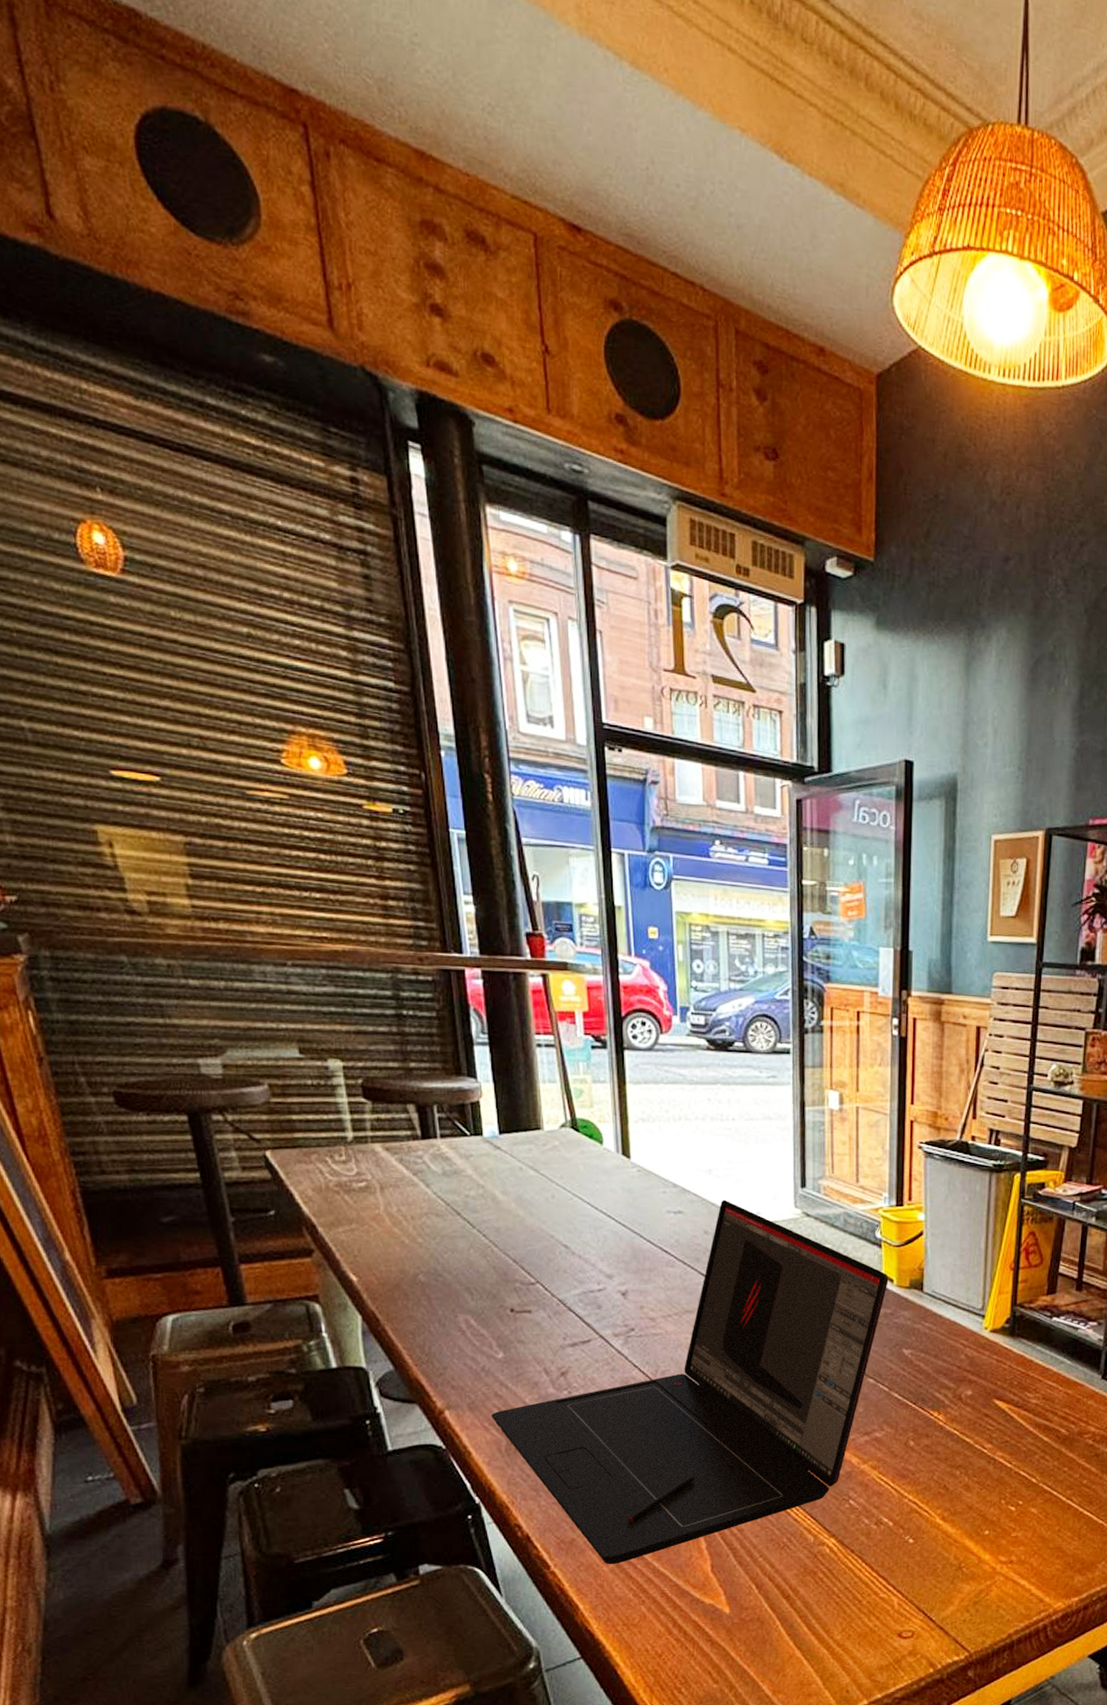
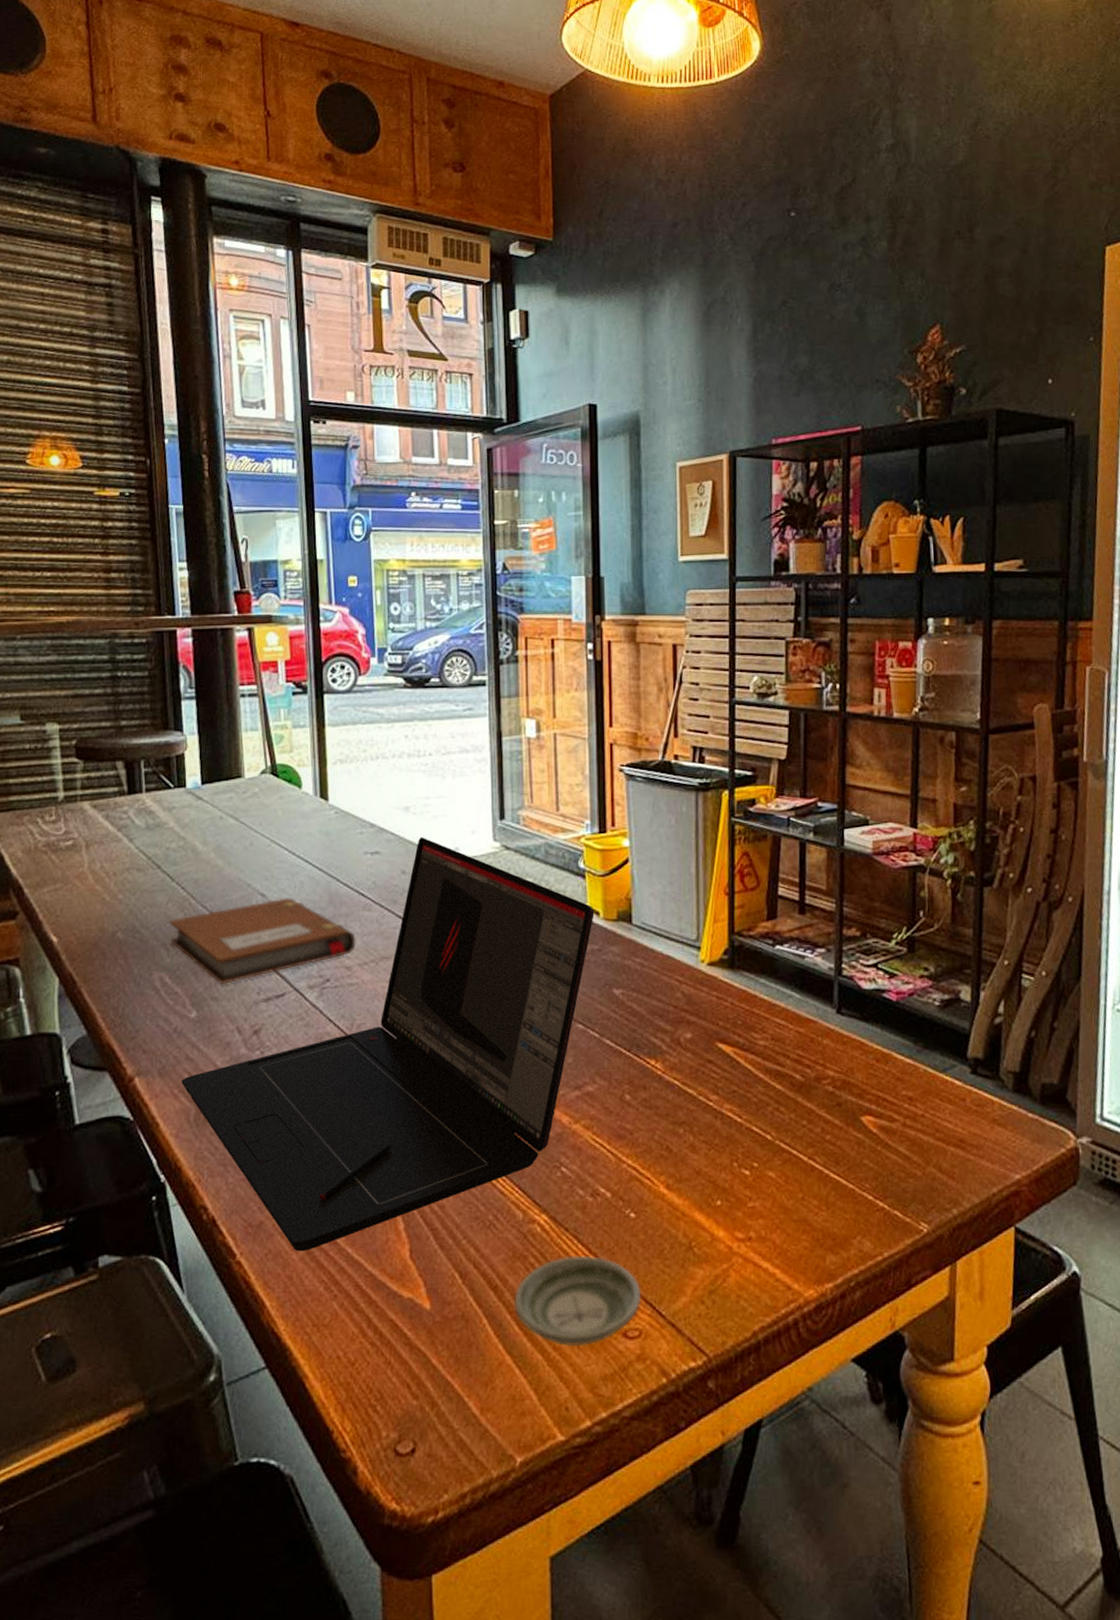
notebook: none [472,1250,659,1329] -> present [169,897,356,985]
saucer: none [804,1572,915,1643] -> present [514,1255,641,1346]

